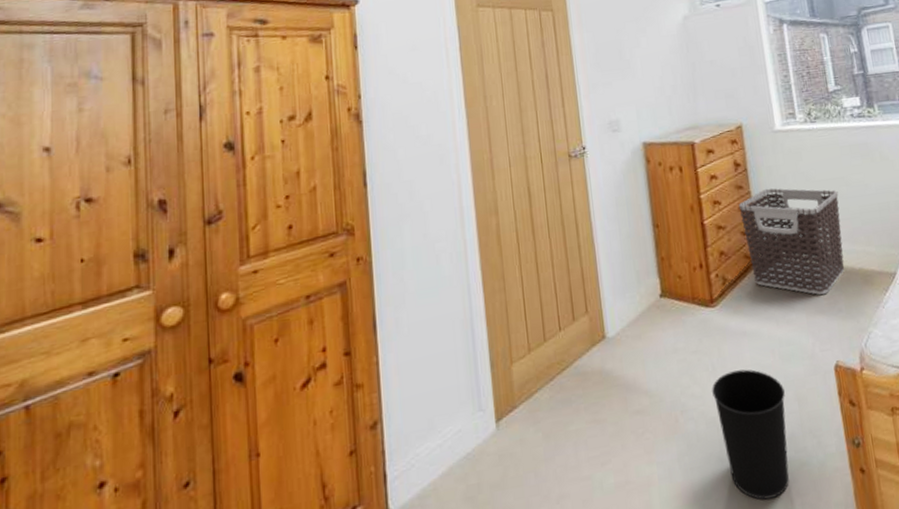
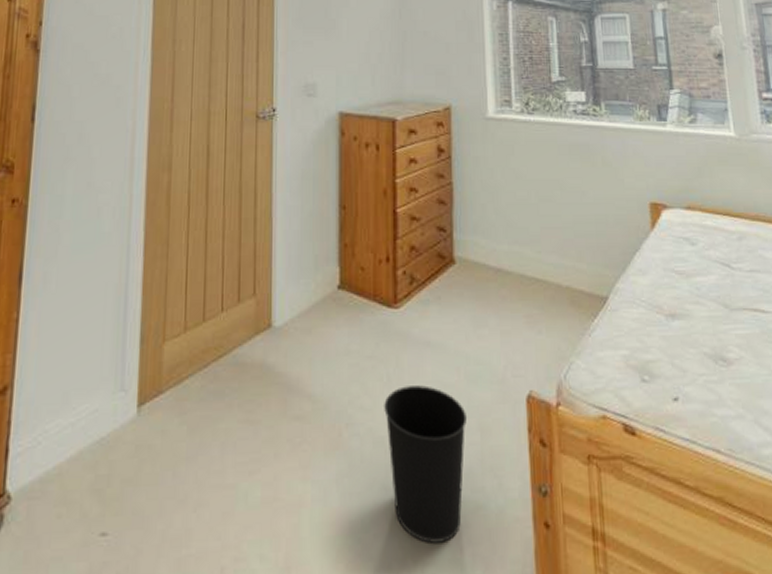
clothes hamper: present [738,188,845,295] -> none [437,181,551,312]

